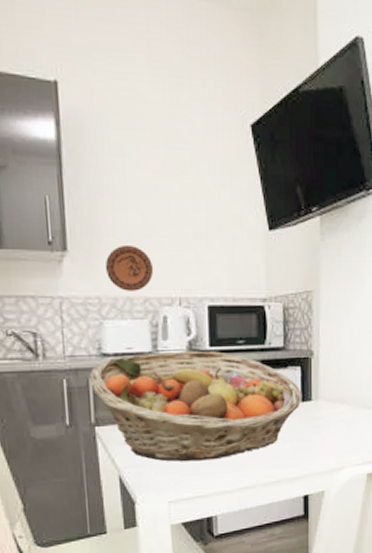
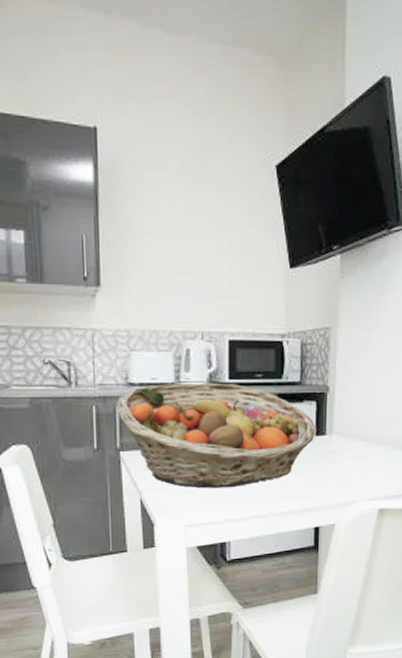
decorative plate: present [105,244,154,291] -> none [134,280,179,325]

